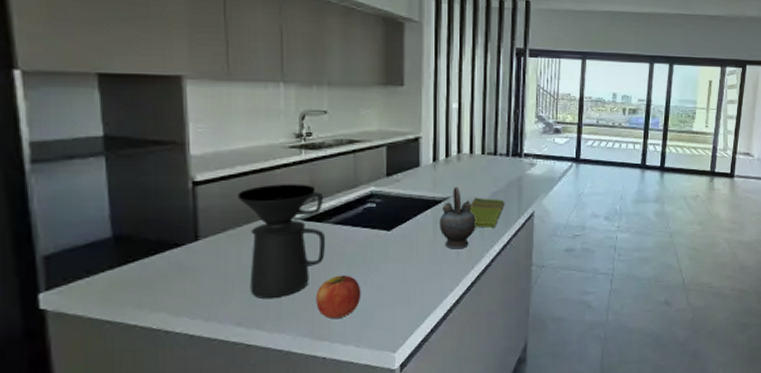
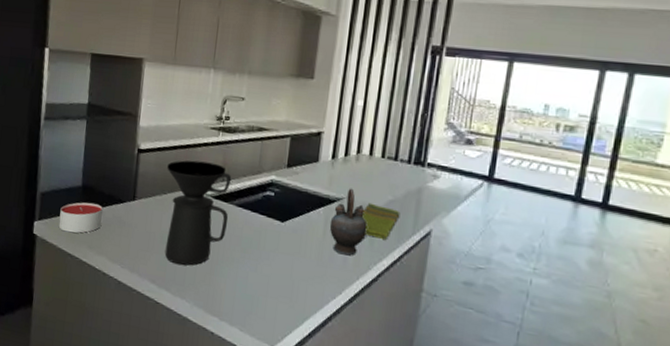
candle: none [82,253,151,297] -> present [58,202,103,234]
apple: present [316,275,361,319] -> none [212,255,251,299]

